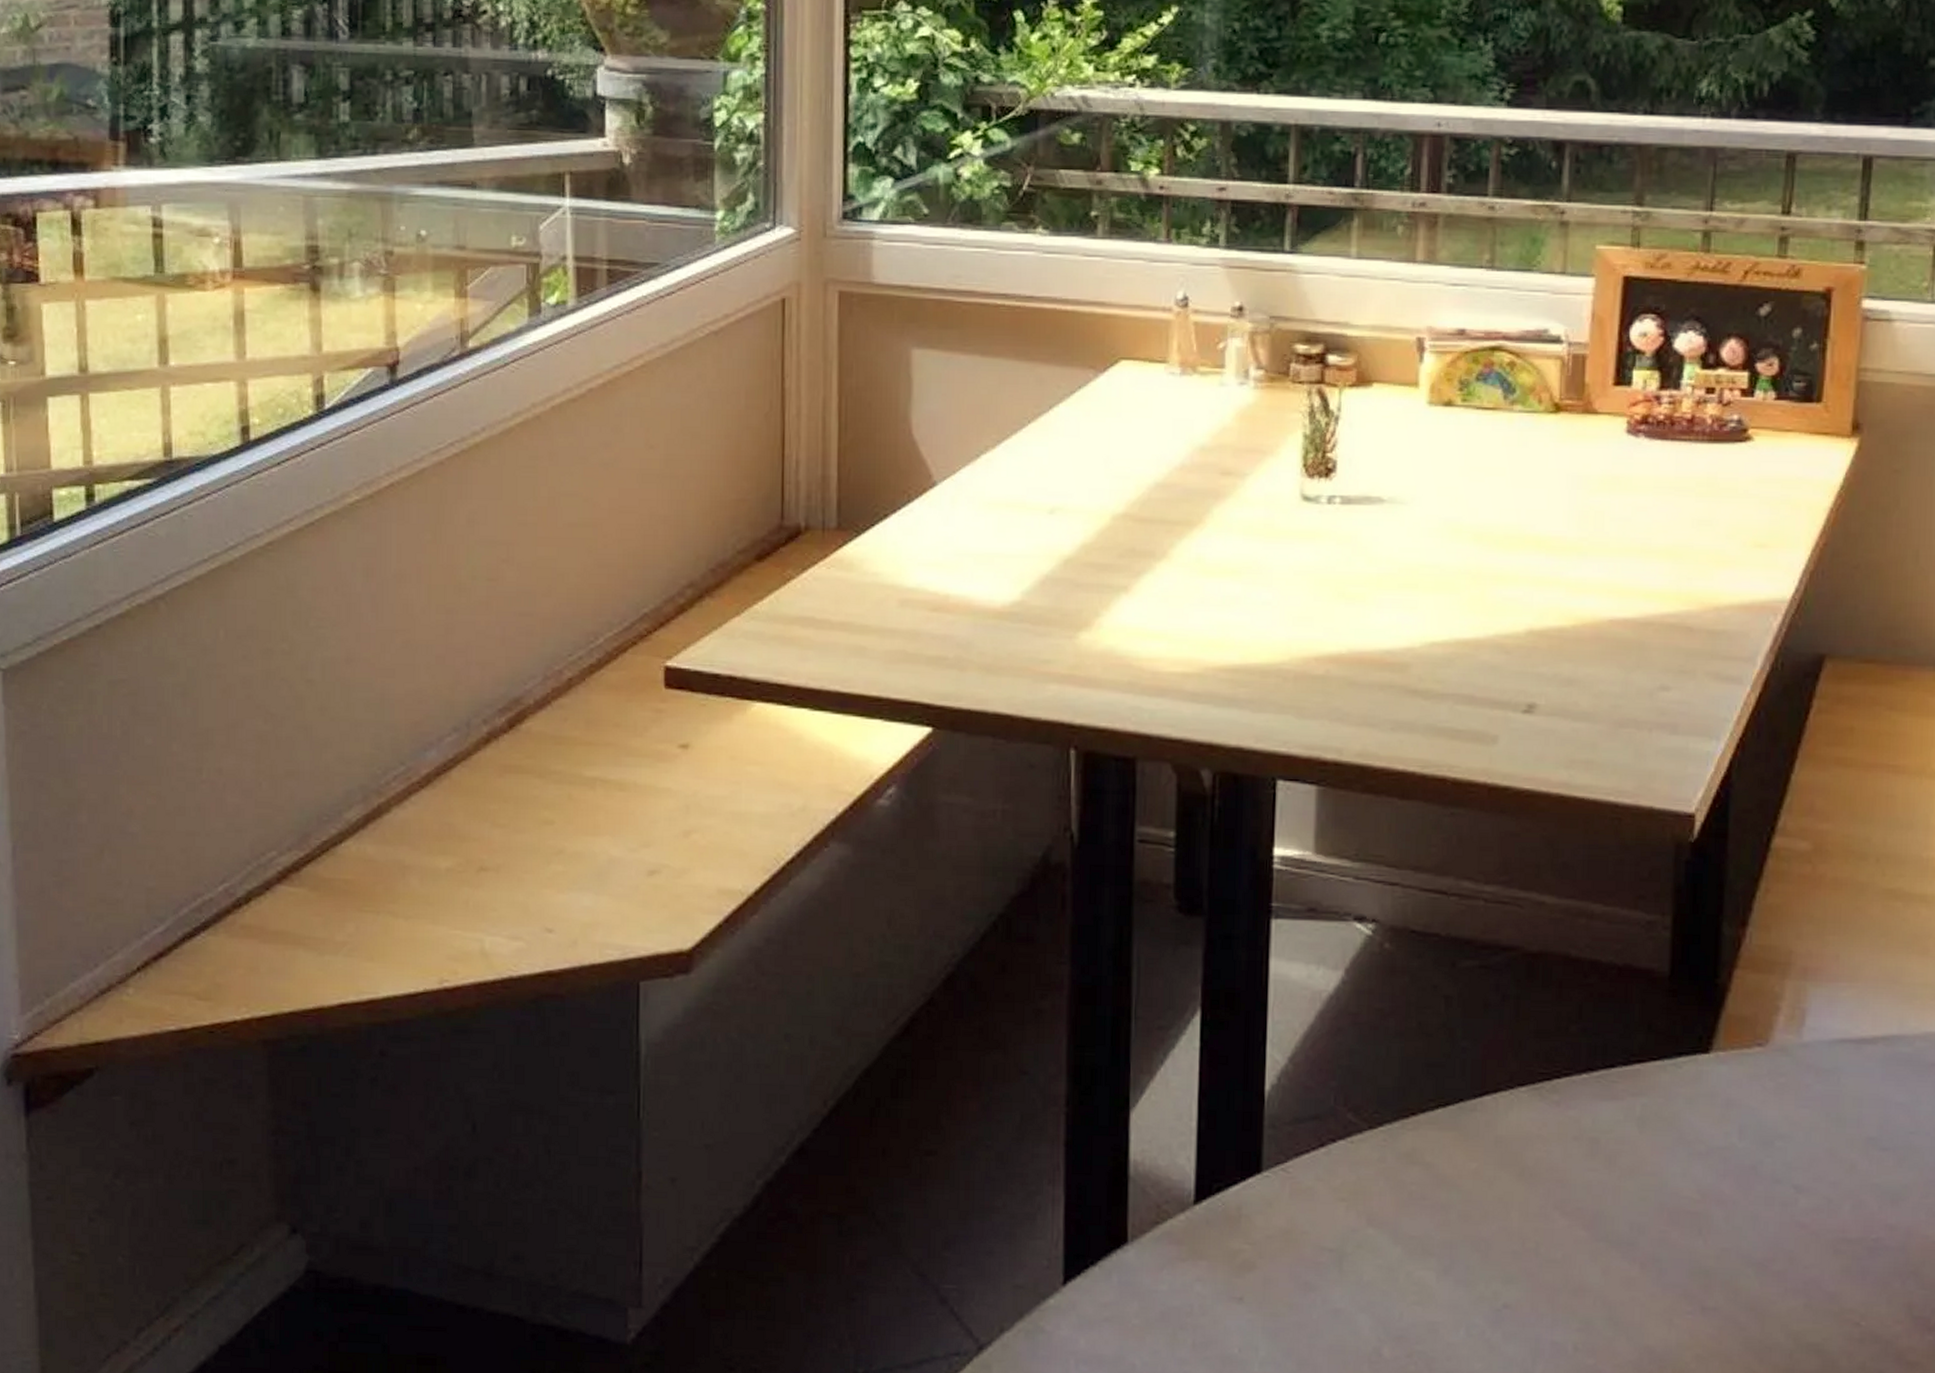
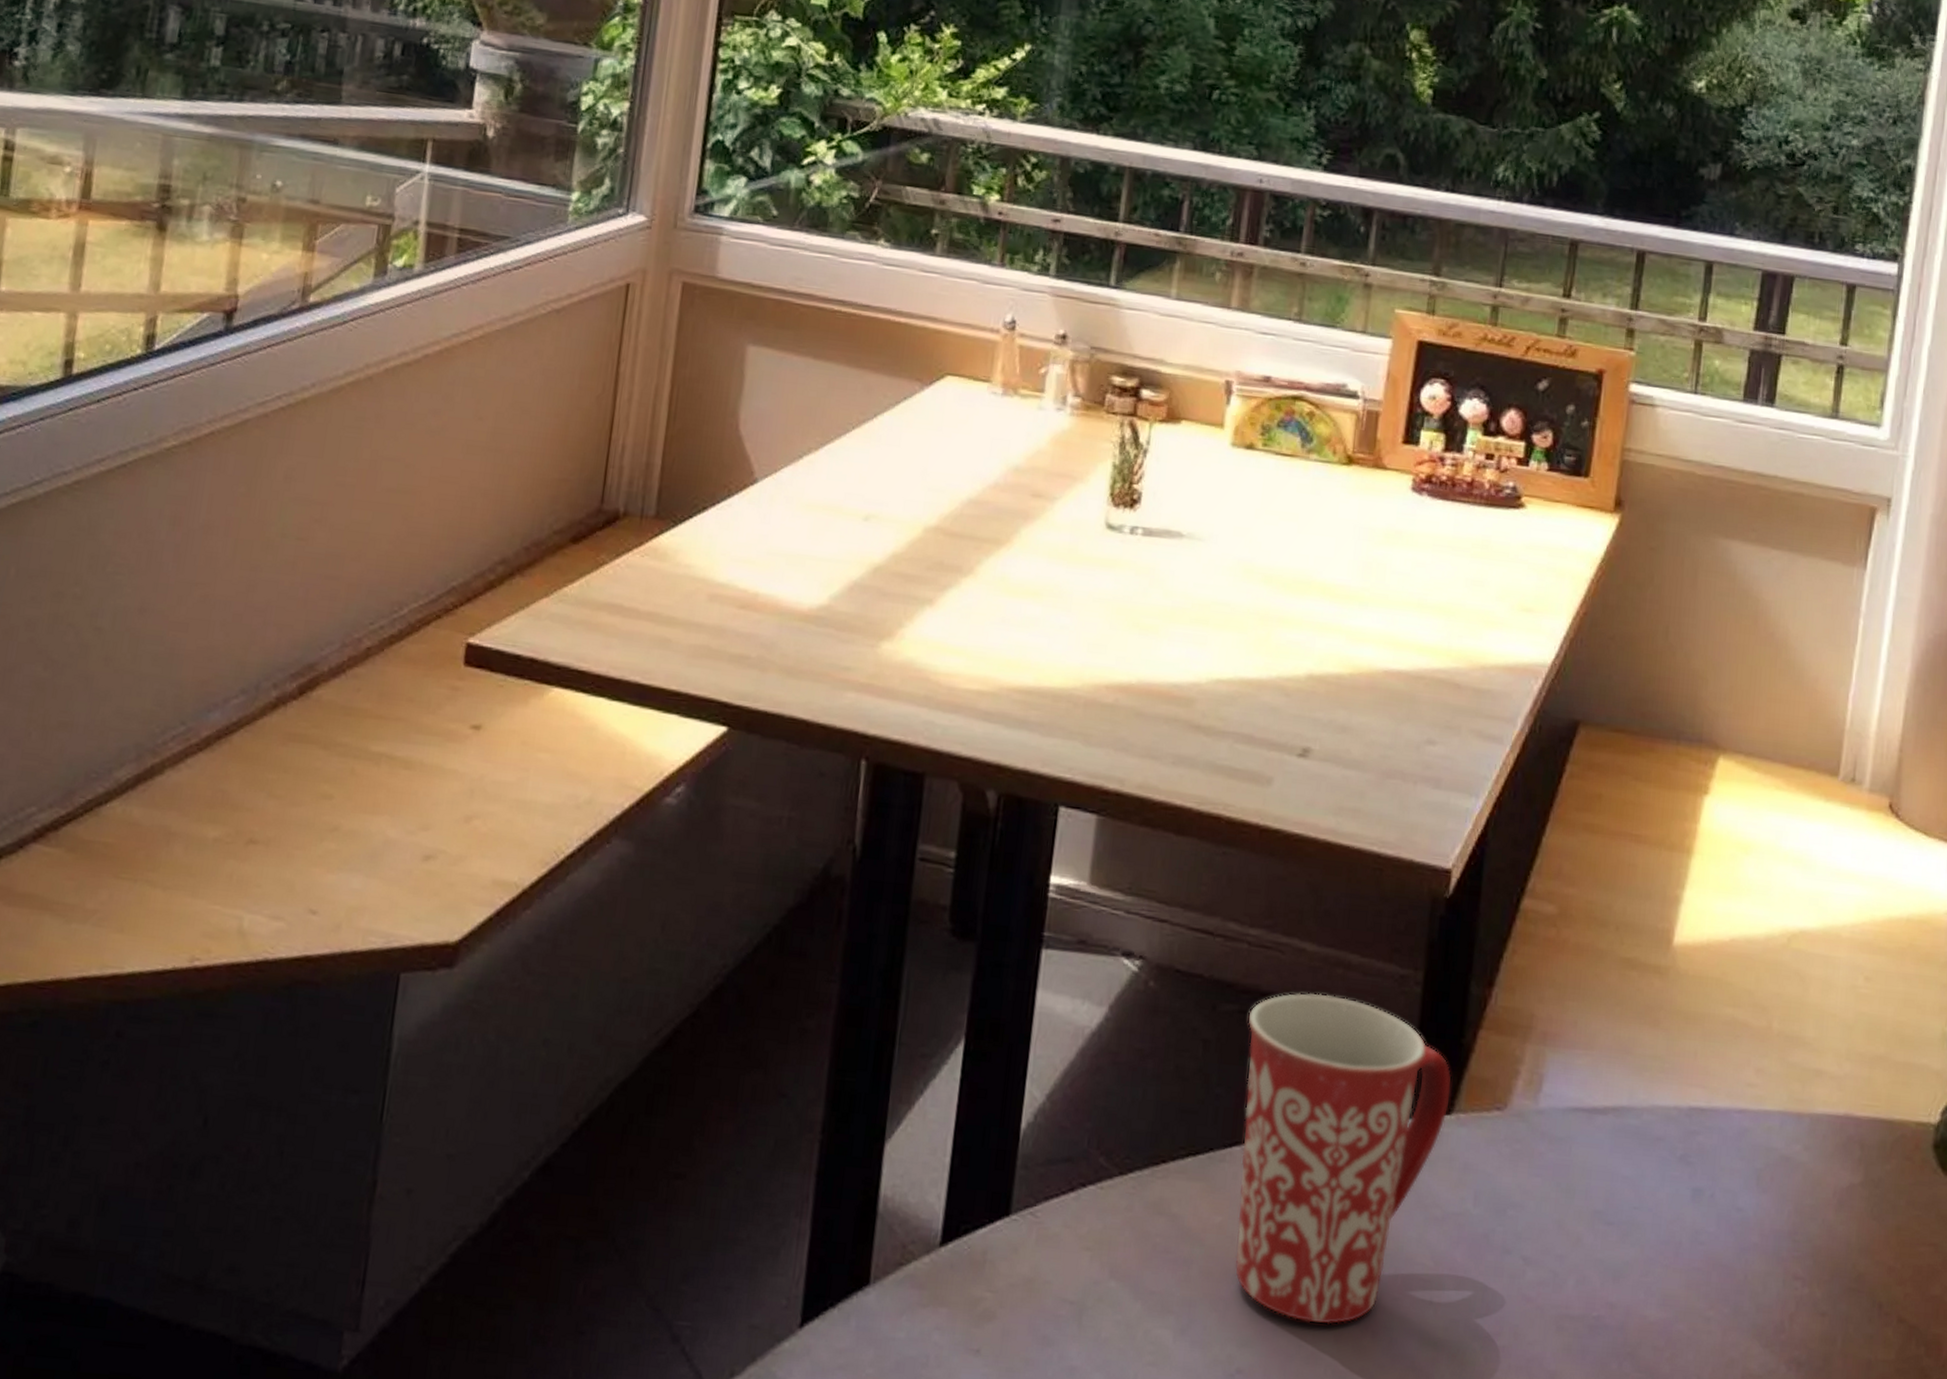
mug: none [1490,944,1708,1259] -> present [1235,993,1451,1325]

